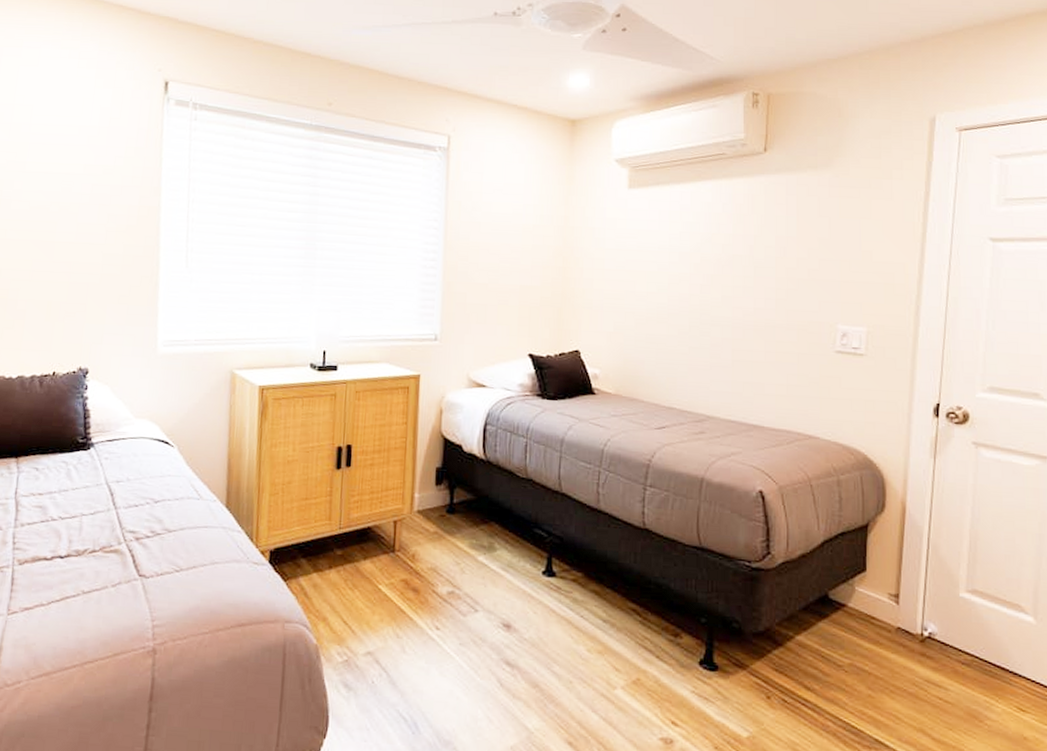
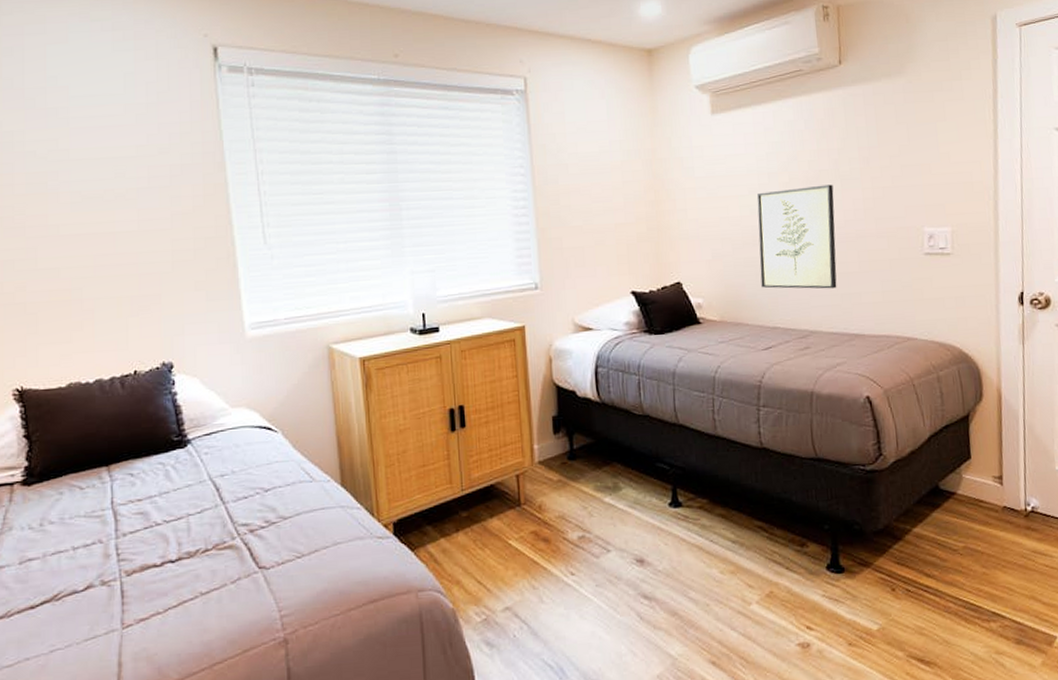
wall art: none [661,270,746,376] -> present [757,184,837,289]

